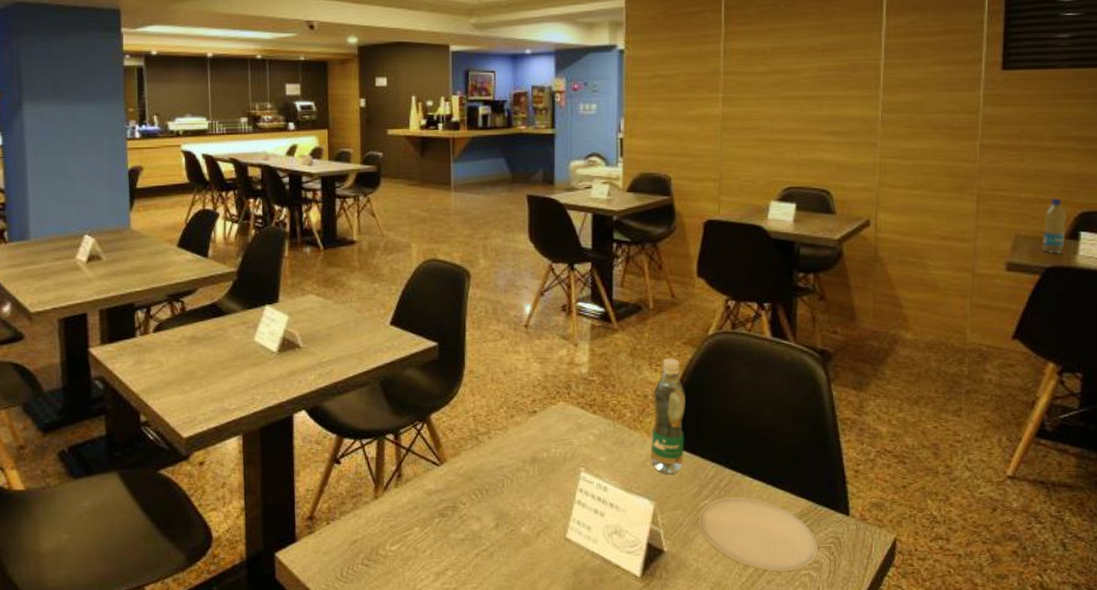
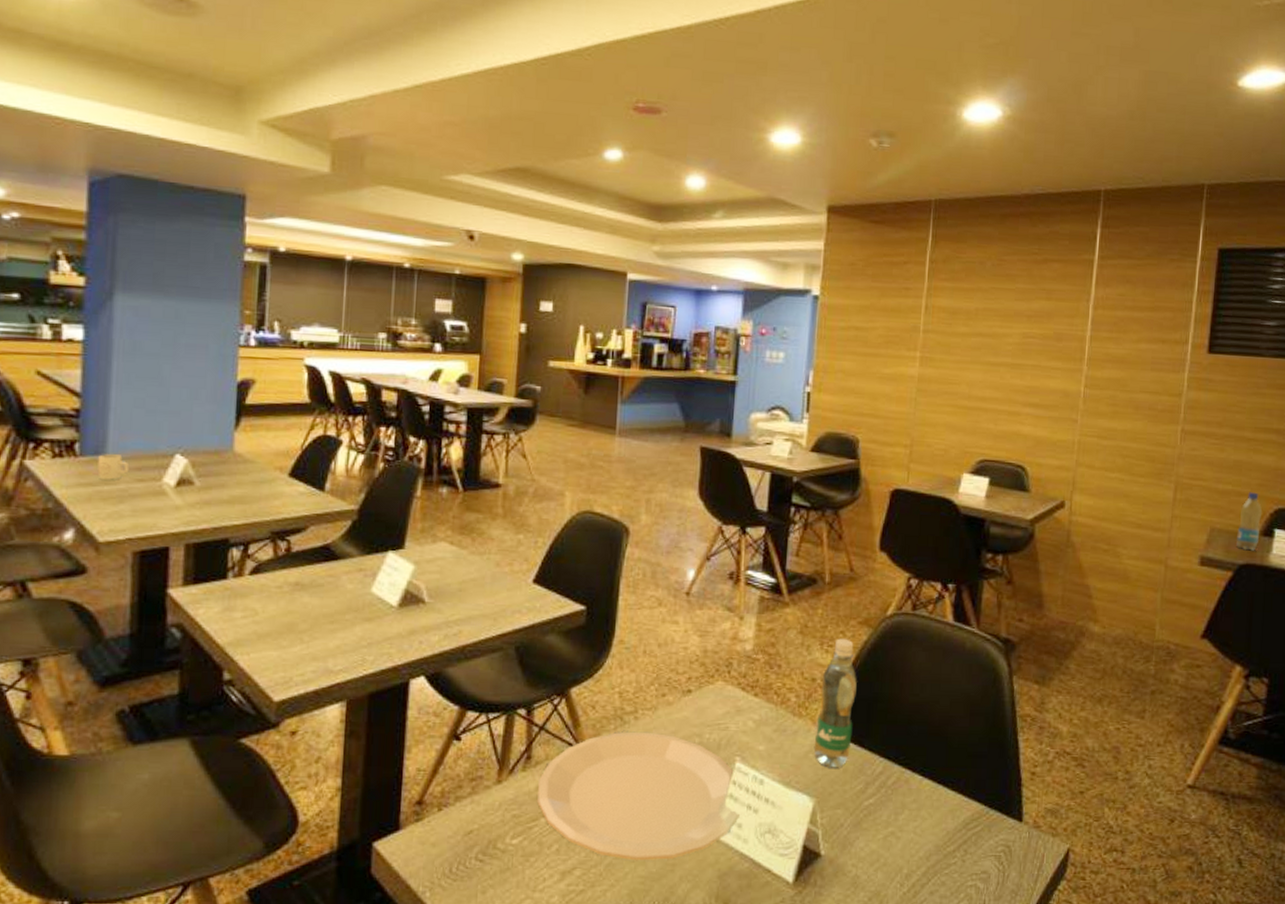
mug: none [23,239,49,261] -> present [97,454,130,480]
plate: none [410,449,589,562] -> present [537,731,741,861]
plate: present [699,497,818,572] -> none [861,797,987,882]

